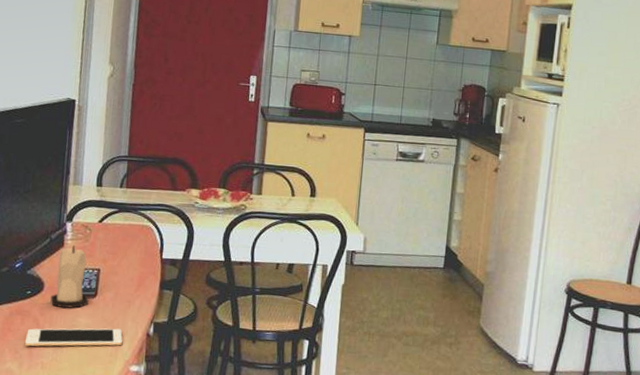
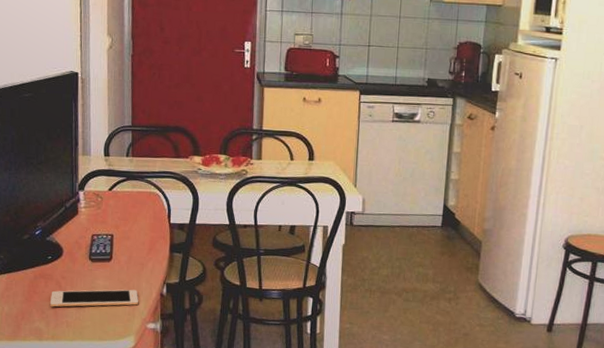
candle: present [50,244,89,308] -> none [70,212,105,271]

